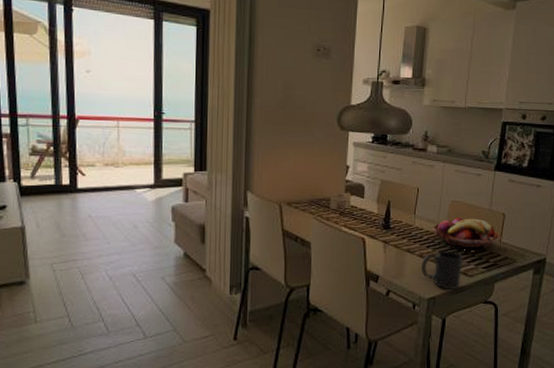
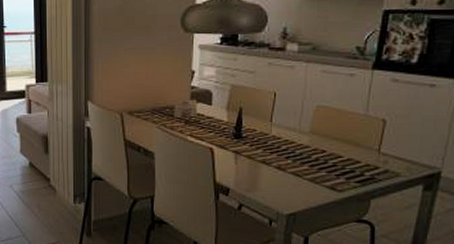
mug: present [421,249,464,289] -> none [279,160,332,205]
fruit basket: present [432,218,503,249] -> none [292,125,383,161]

